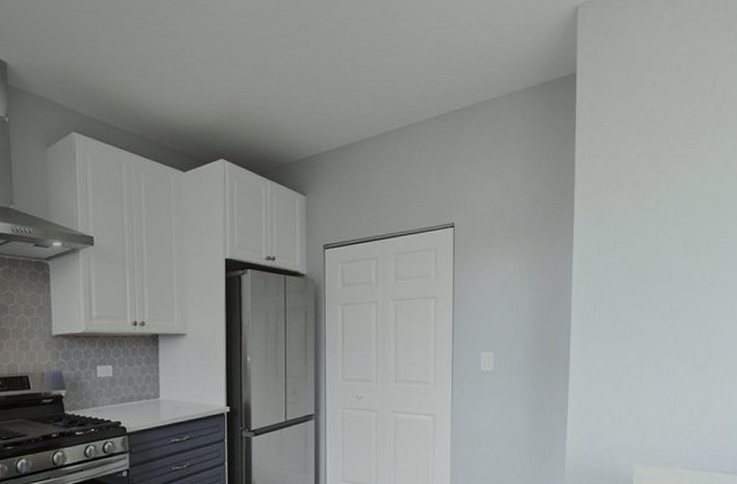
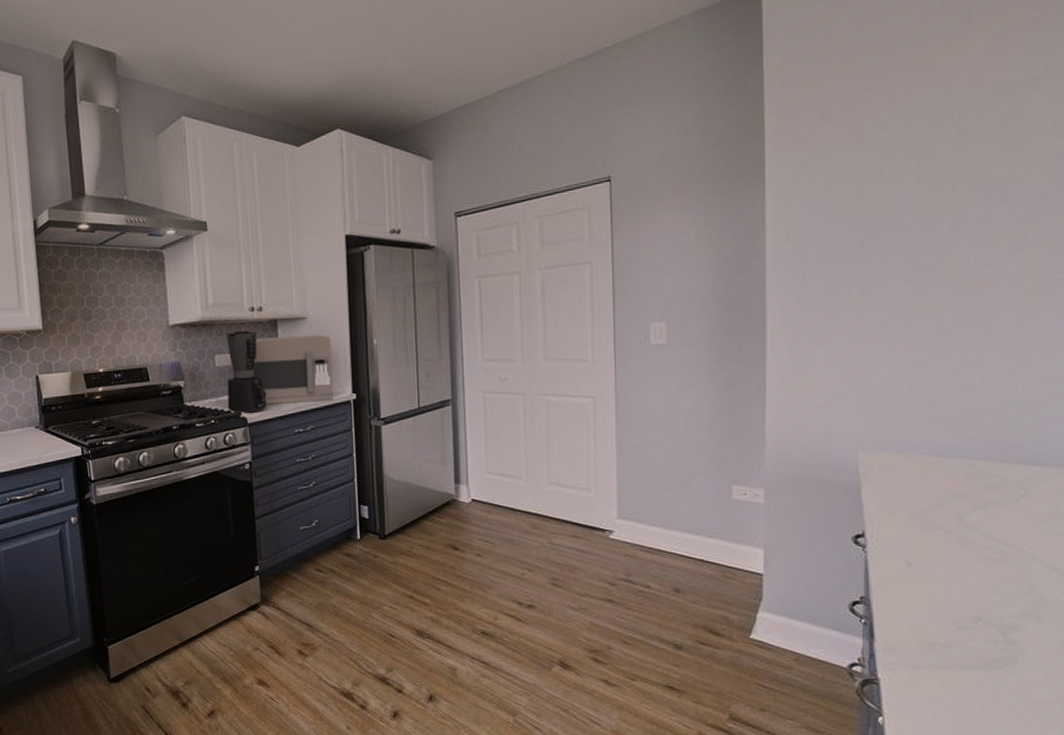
blender: none [107,343,146,424] -> present [225,330,267,414]
microwave: none [134,351,209,415] -> present [253,335,334,404]

